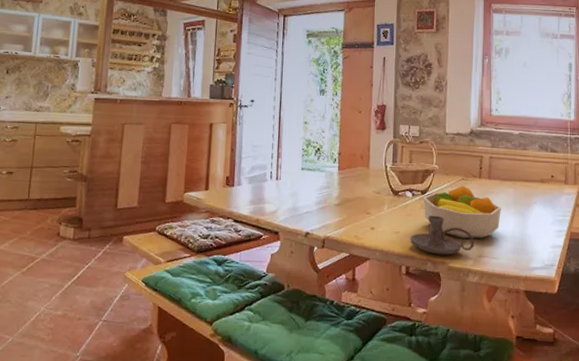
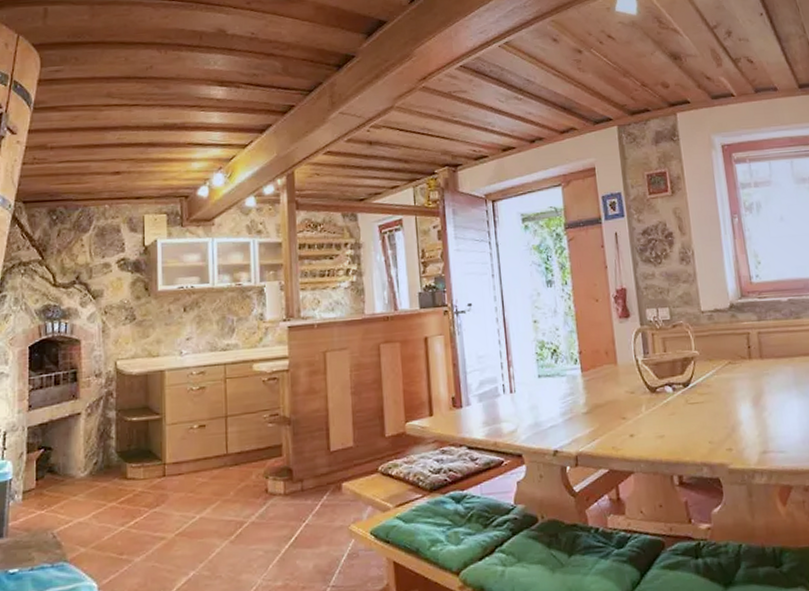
candle holder: present [410,215,474,255] -> none [677,410,756,457]
fruit bowl: present [423,185,501,239] -> none [686,370,782,434]

